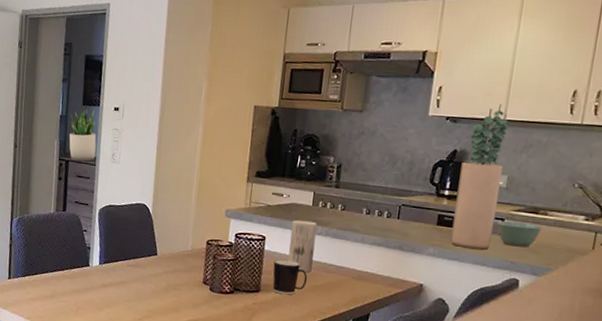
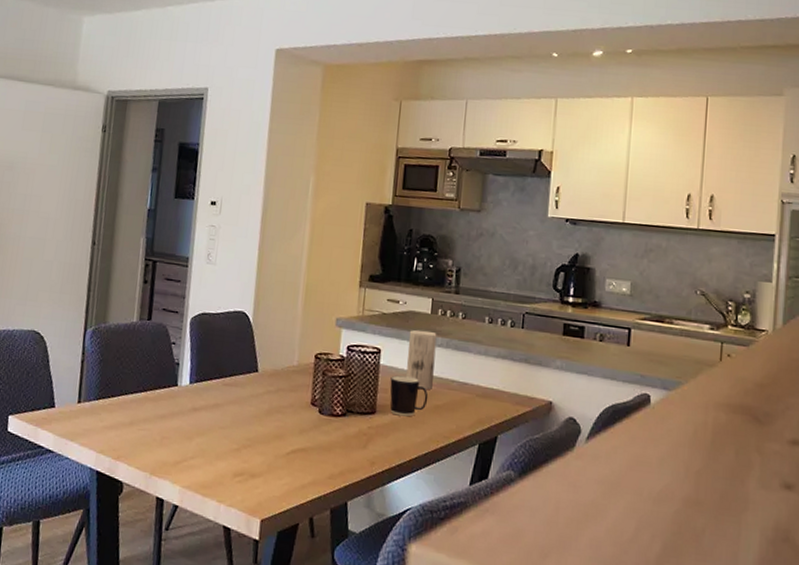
planter: present [69,108,96,162] -> none [157,201,190,262]
vase: present [450,104,510,250] -> none [578,206,629,362]
bowl: present [496,220,543,248] -> none [623,330,670,359]

